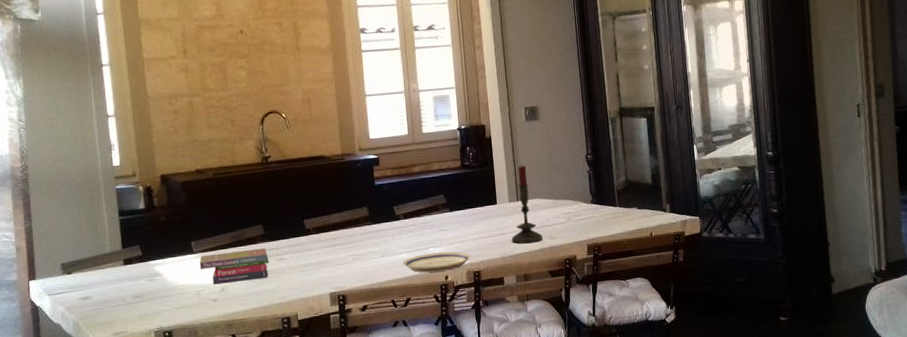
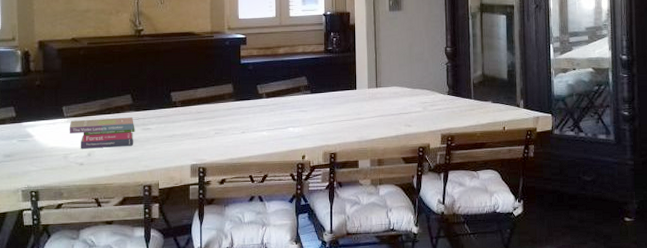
plate: present [403,251,471,273] -> none [263,132,328,151]
candle: present [512,164,543,244] -> none [369,52,399,129]

